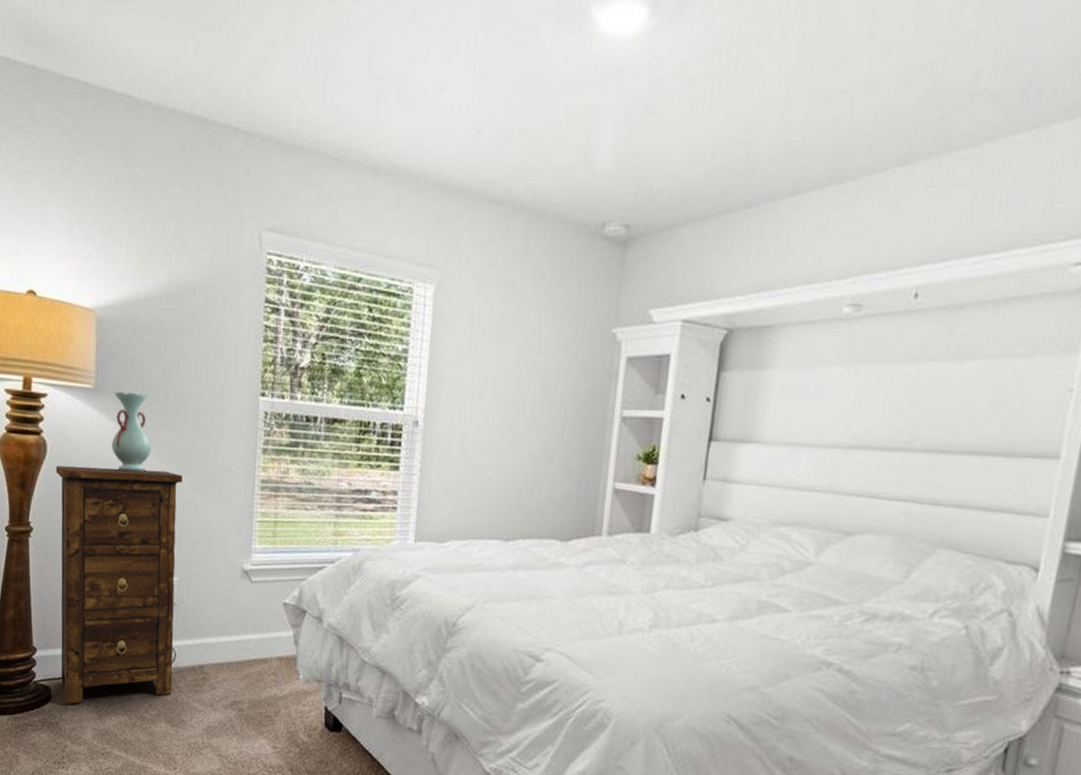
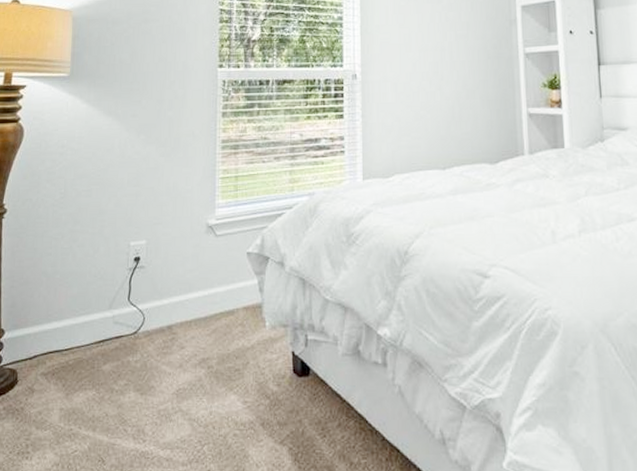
cabinet: present [55,465,183,705] -> none [29,142,150,386]
decorative vase: present [112,391,152,473] -> none [85,76,122,147]

